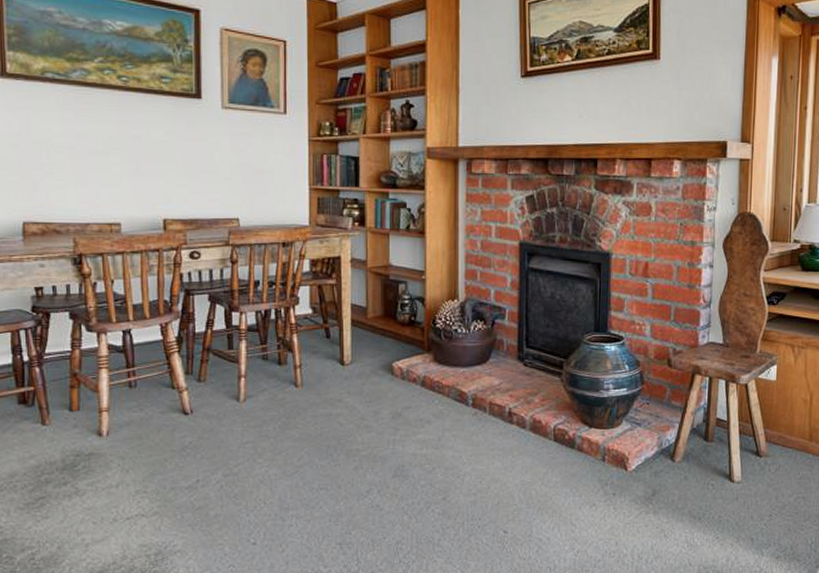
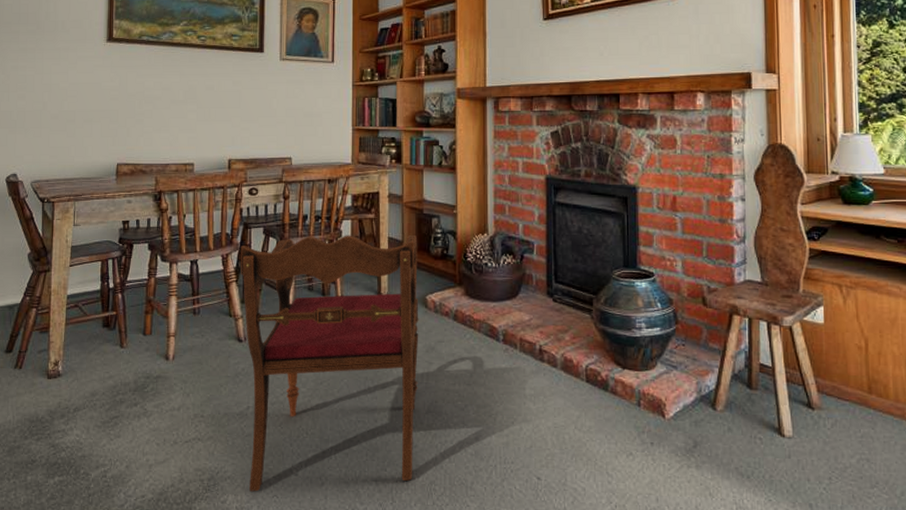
armchair: none [182,301,385,563] -> present [240,235,419,492]

